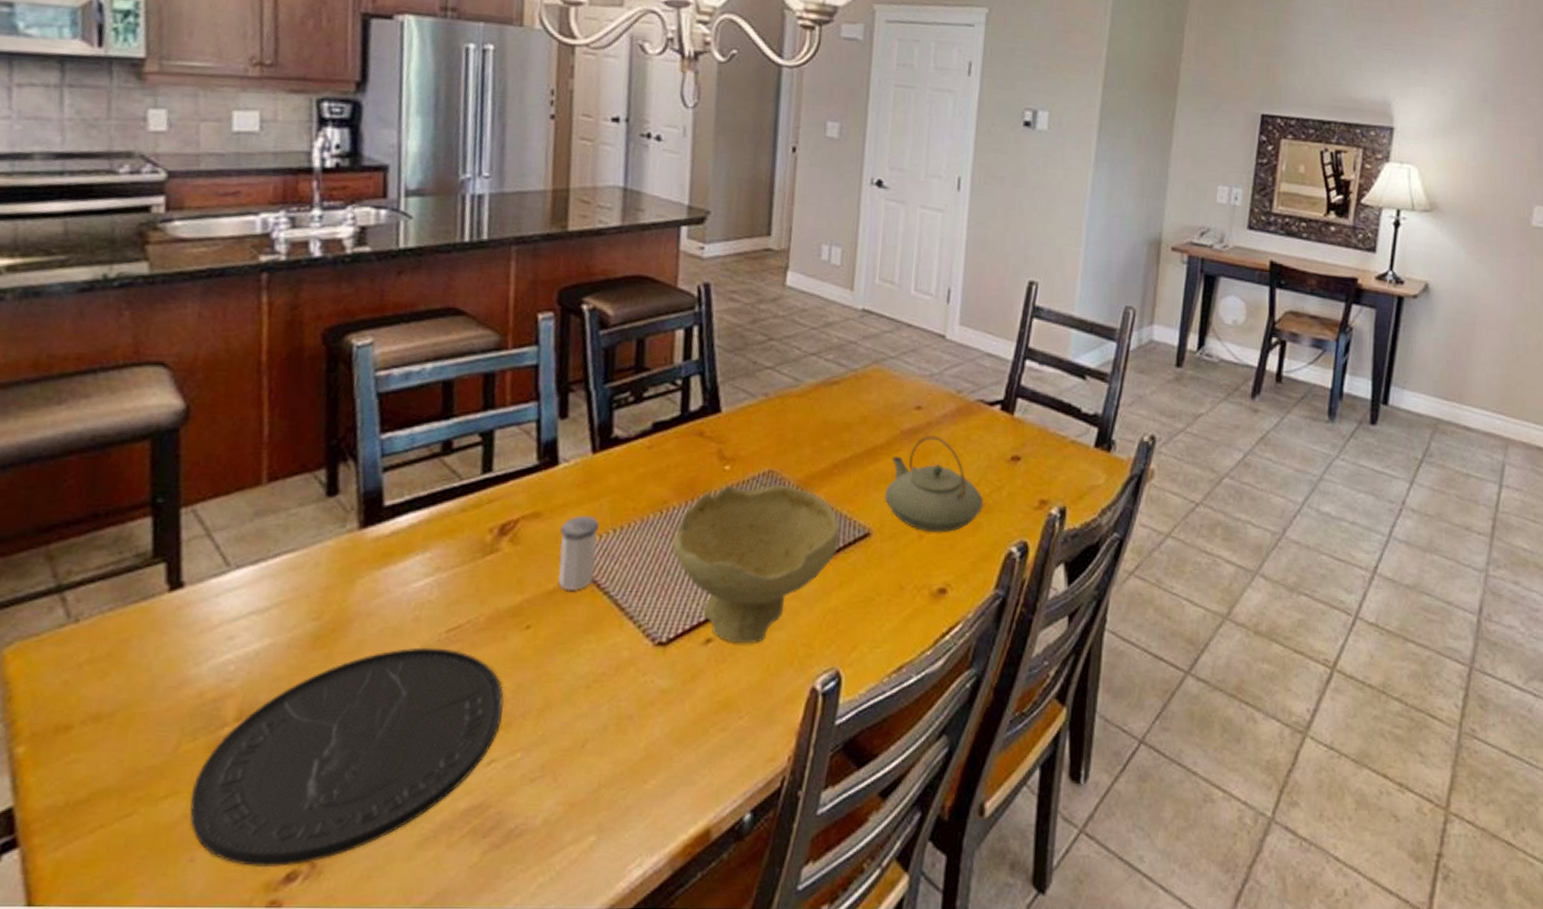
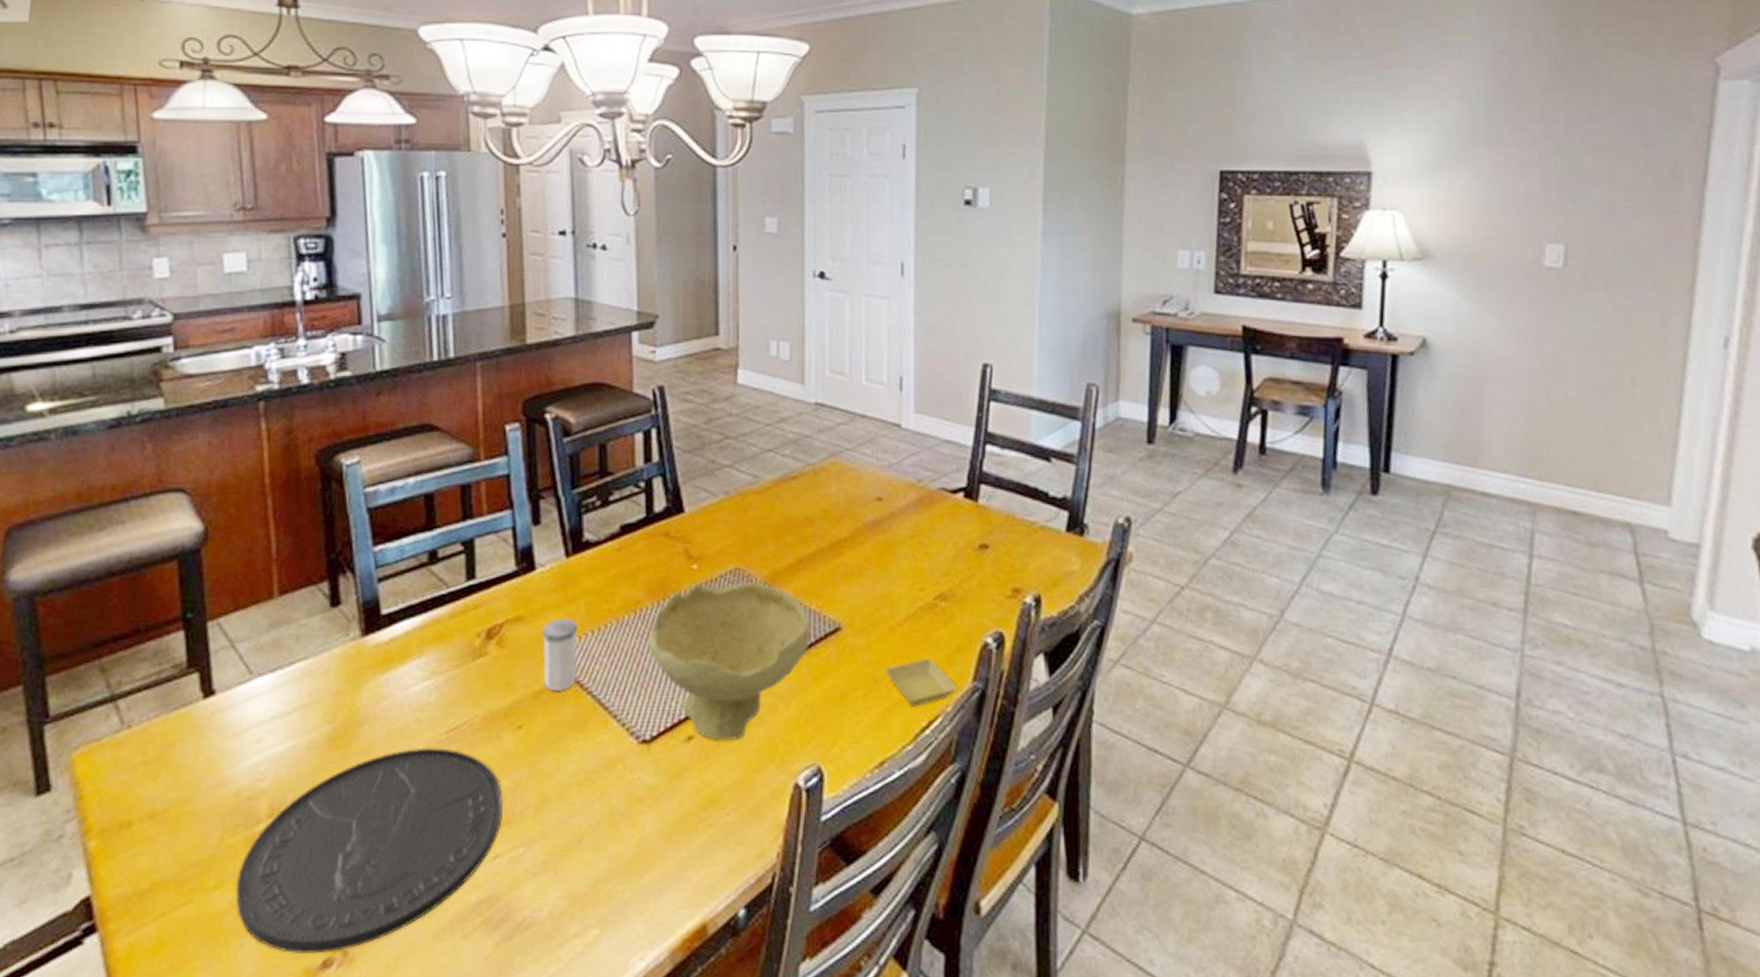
teapot: present [885,435,984,533] -> none [853,527,955,626]
saucer: none [911,565,980,613] -> present [885,658,957,707]

